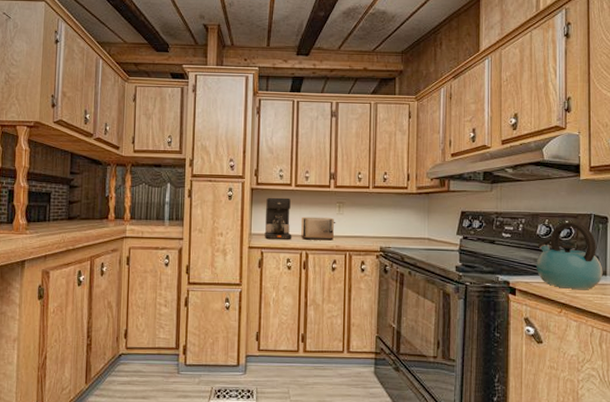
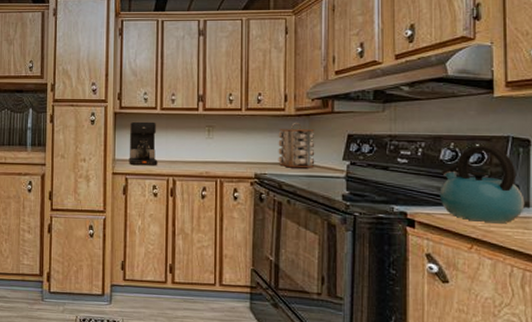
toaster: present [300,217,336,241] -> none [167,141,206,167]
spice rack: none [401,199,434,242] -> present [278,122,315,169]

